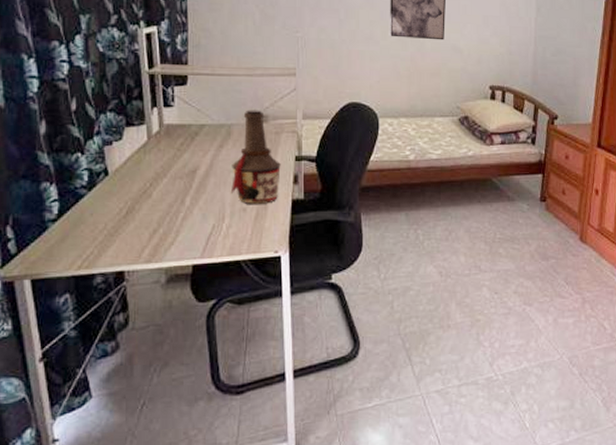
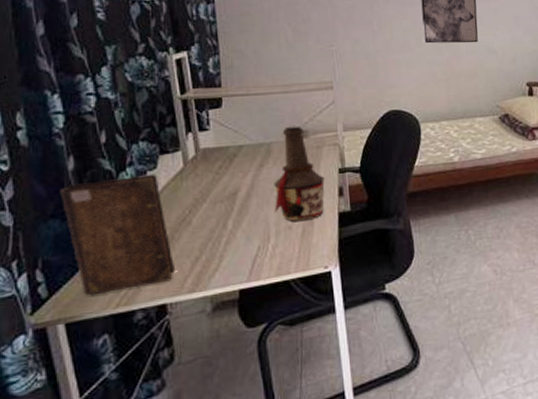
book: none [31,144,135,256] -> present [60,173,176,296]

